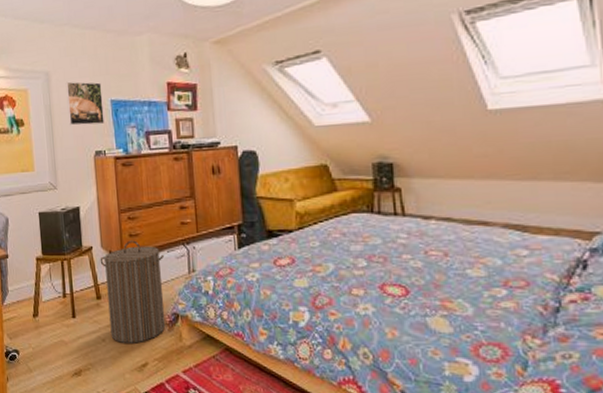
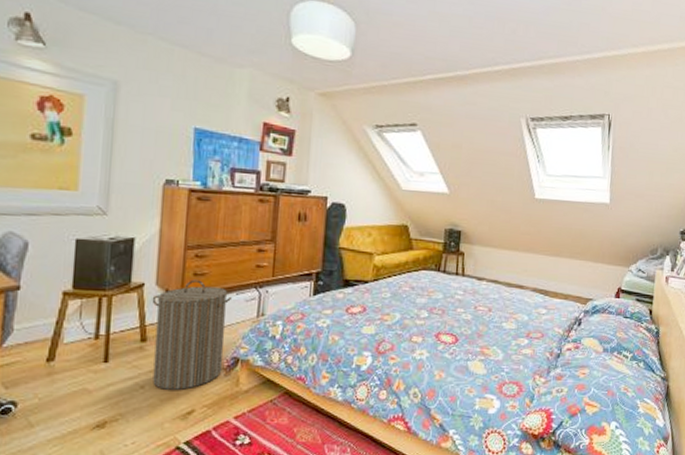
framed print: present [65,81,104,126] -> none [135,97,186,152]

